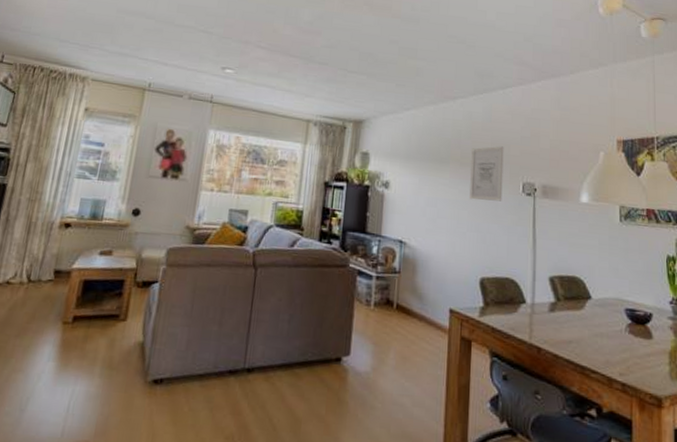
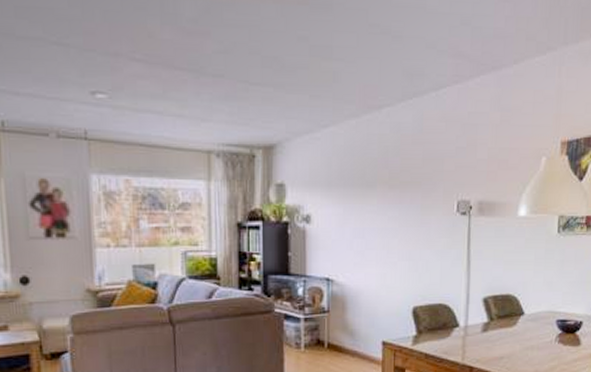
wall art: present [469,146,504,201] -> none [400,161,437,226]

